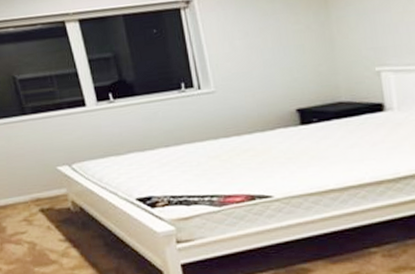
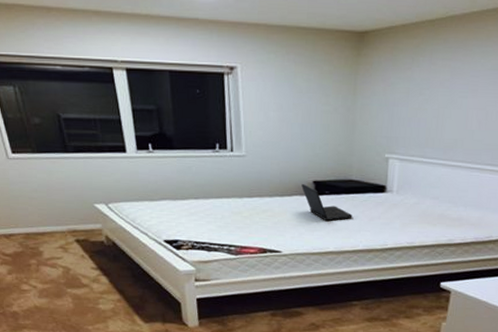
laptop: none [283,114,350,154] -> present [301,184,353,222]

